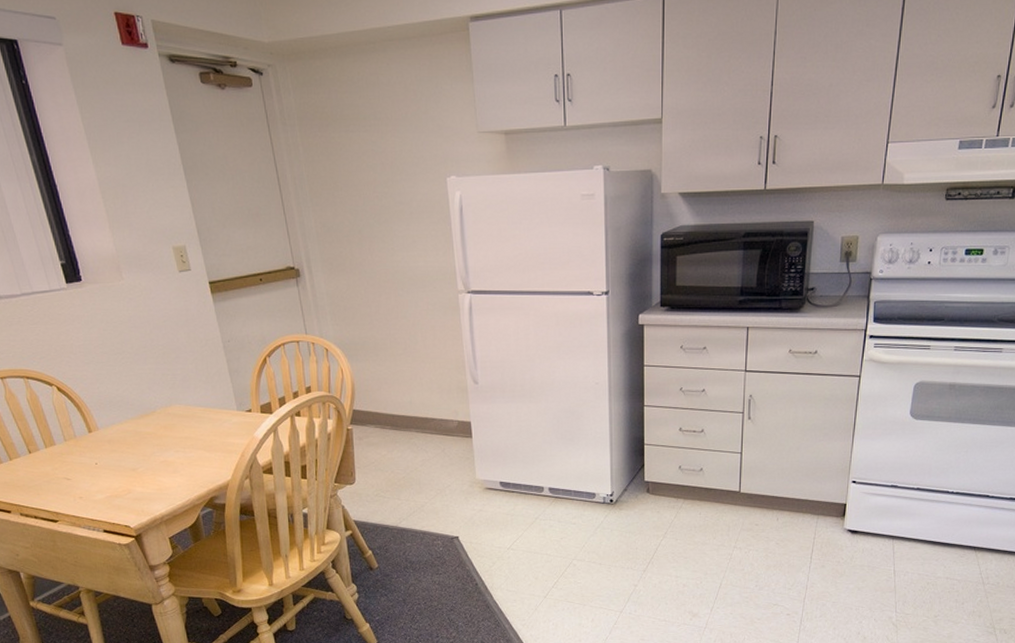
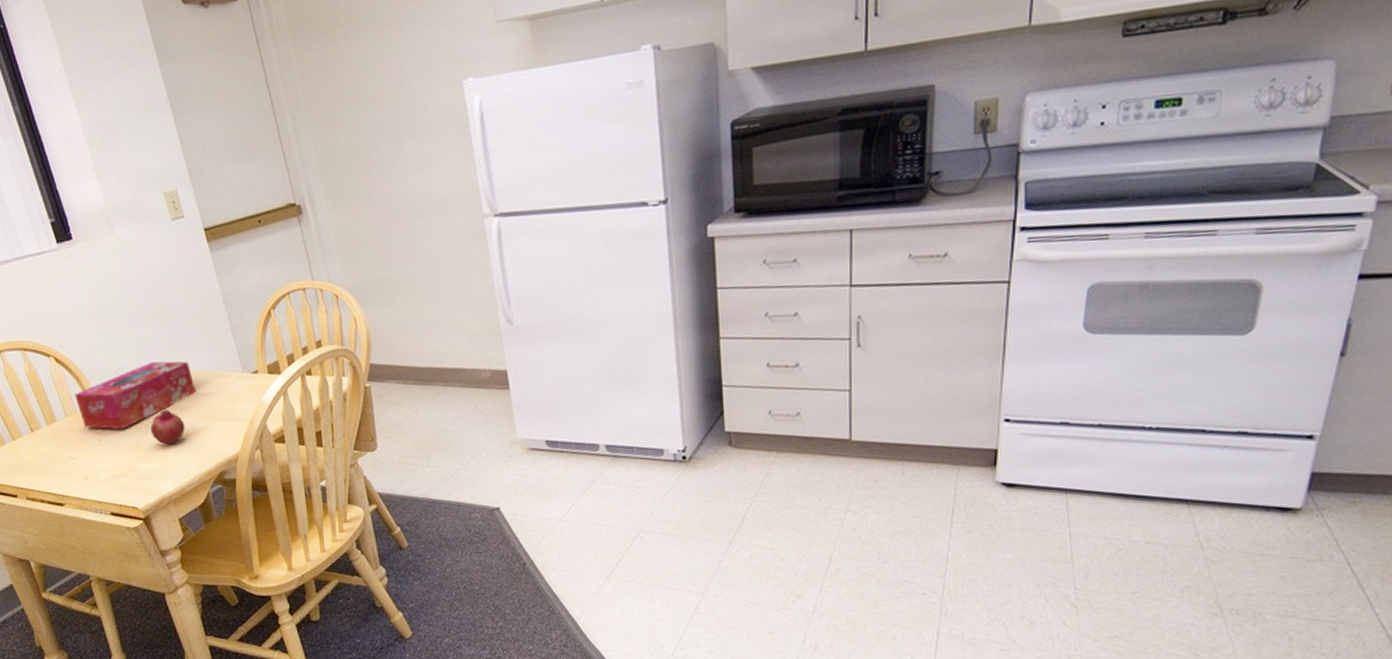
tissue box: none [75,396,192,456] -> present [74,361,196,430]
fruit: none [146,439,181,471] -> present [150,409,186,445]

